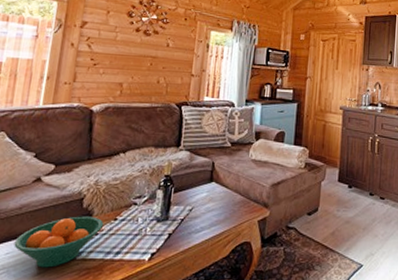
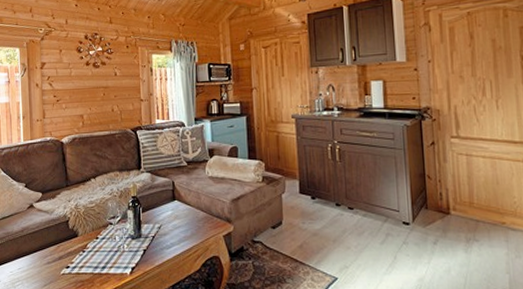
fruit bowl: present [14,216,104,268] -> none [23,236,89,281]

